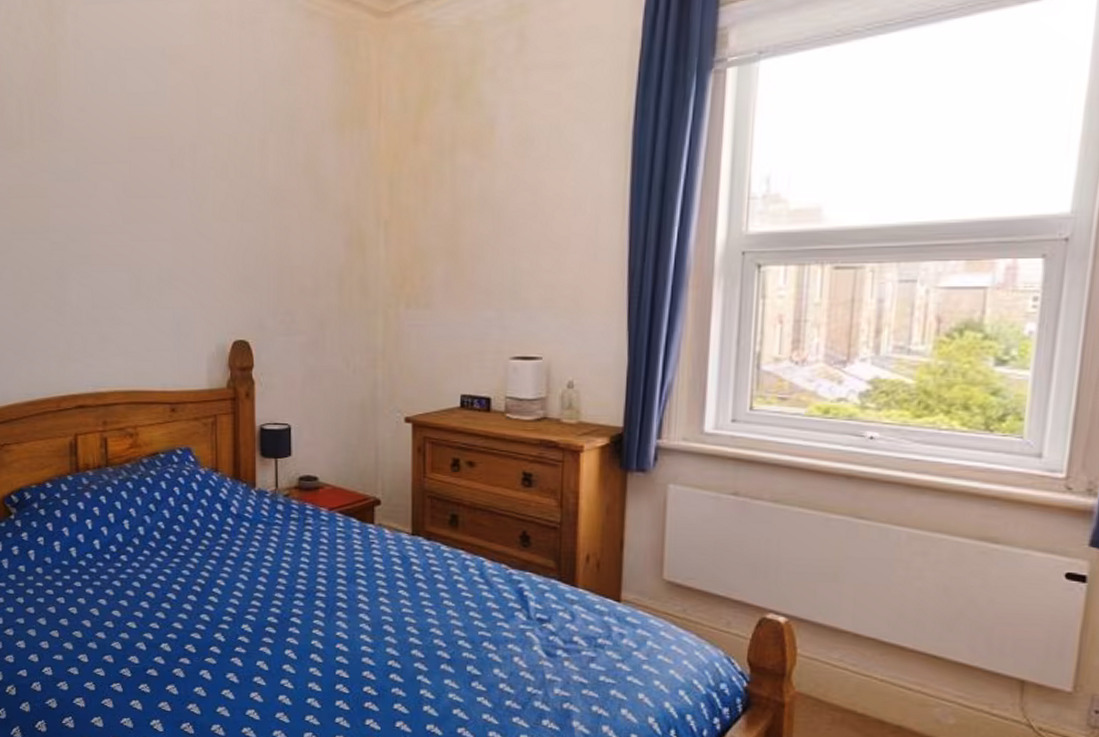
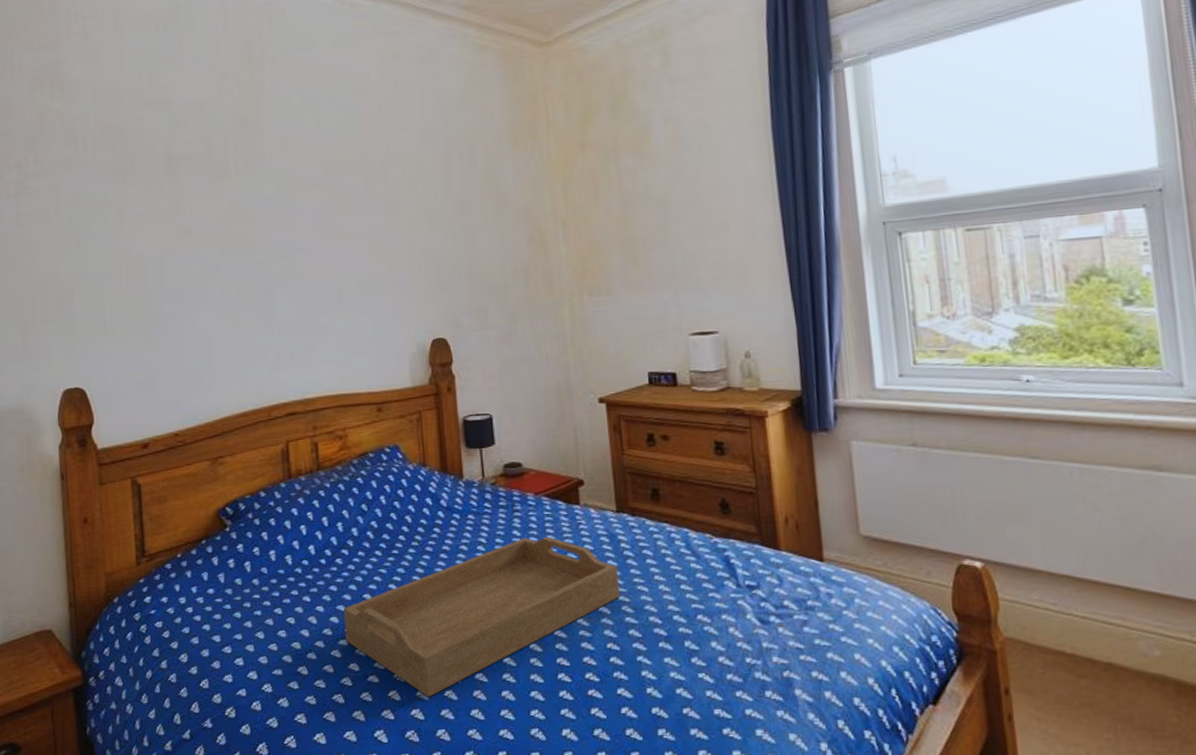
serving tray: none [125,551,407,694] -> present [343,537,621,697]

